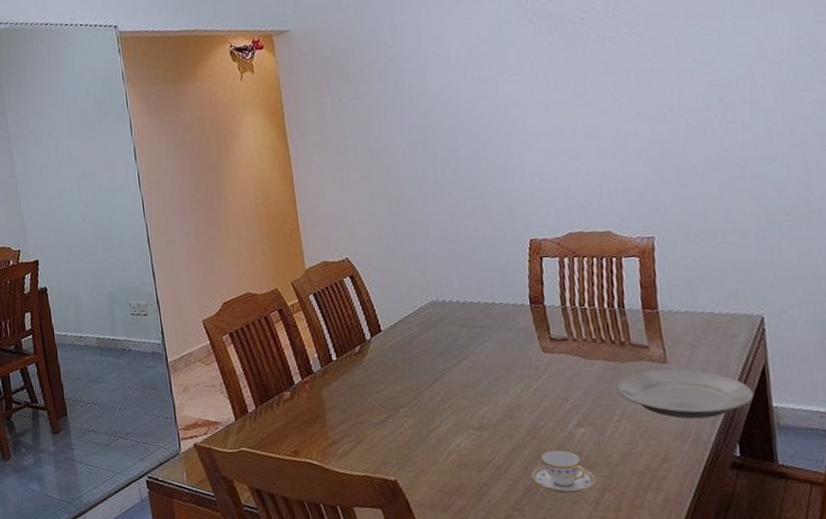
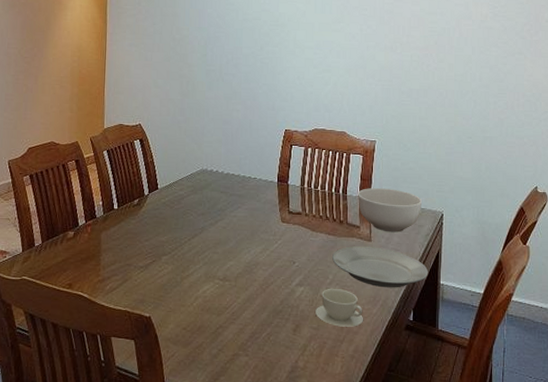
teacup: present [532,450,596,494] -> none [258,303,306,340]
teacup: none [603,425,673,472] -> present [314,288,364,327]
bowl: none [638,294,732,350] -> present [357,188,423,233]

